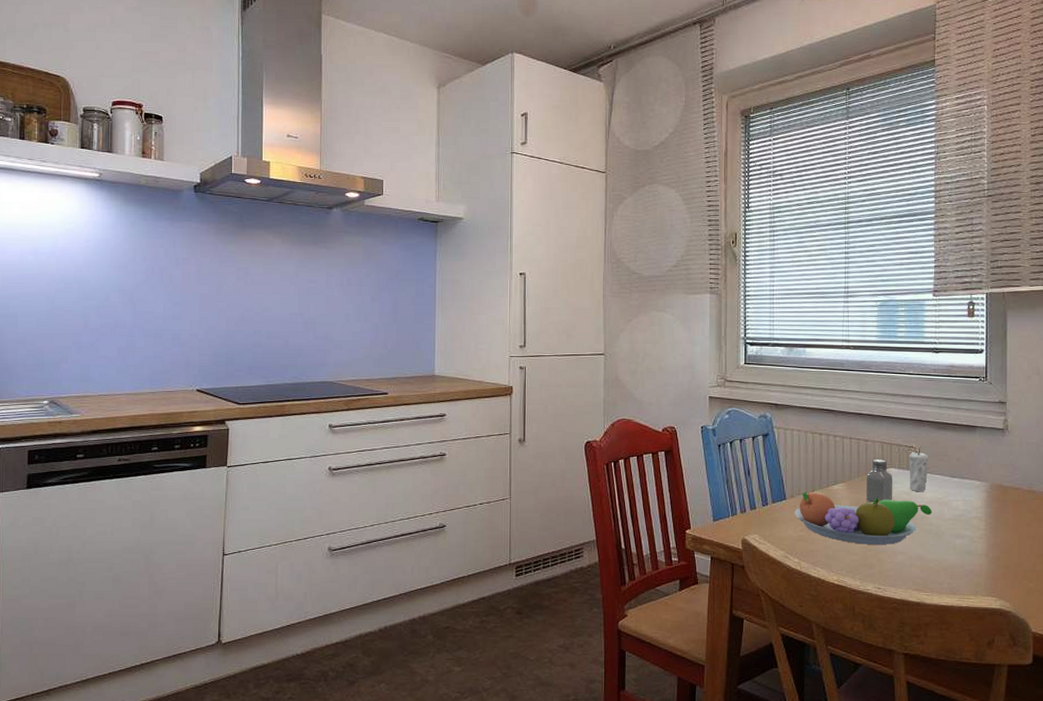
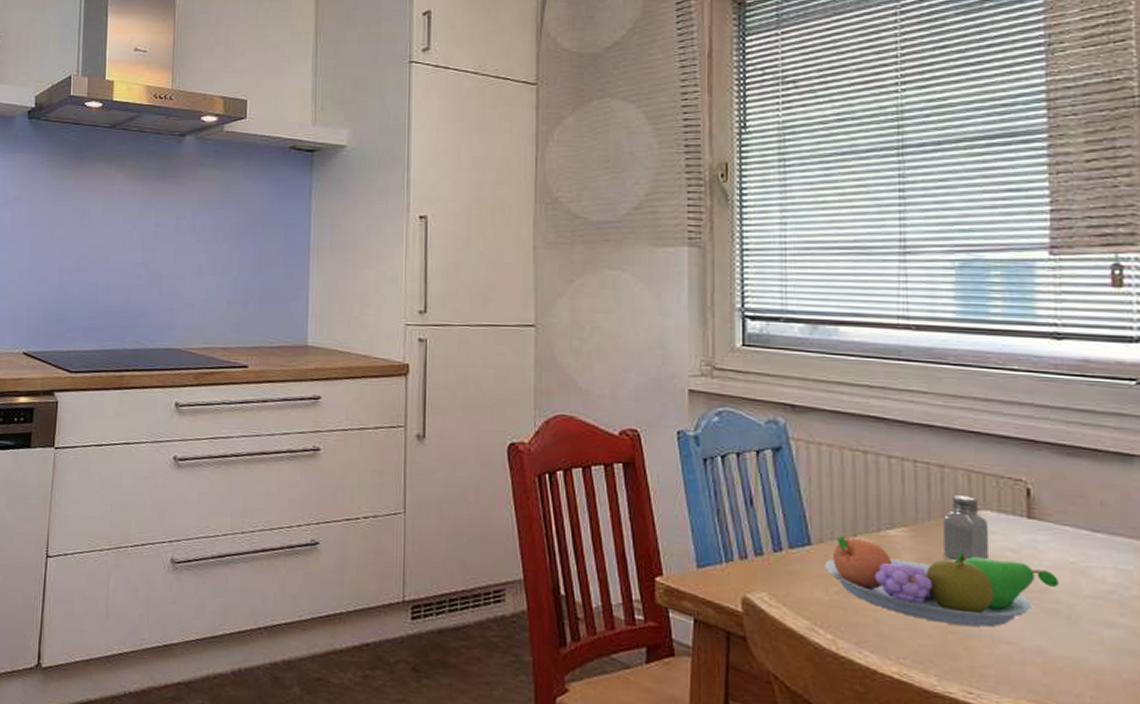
candle: present [909,447,929,492] -> none [1015,481,1050,551]

